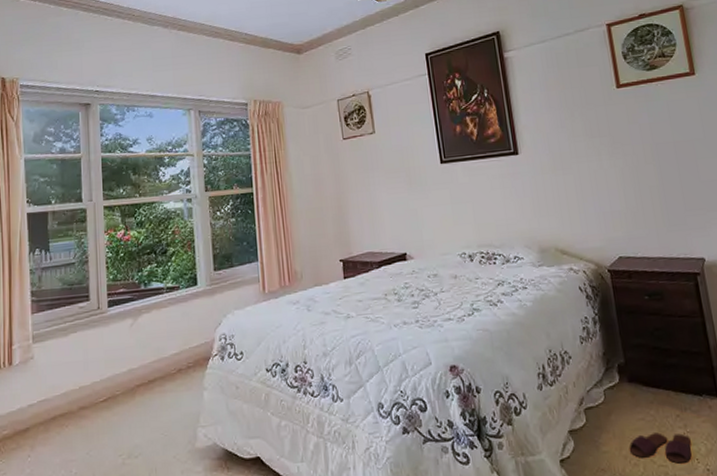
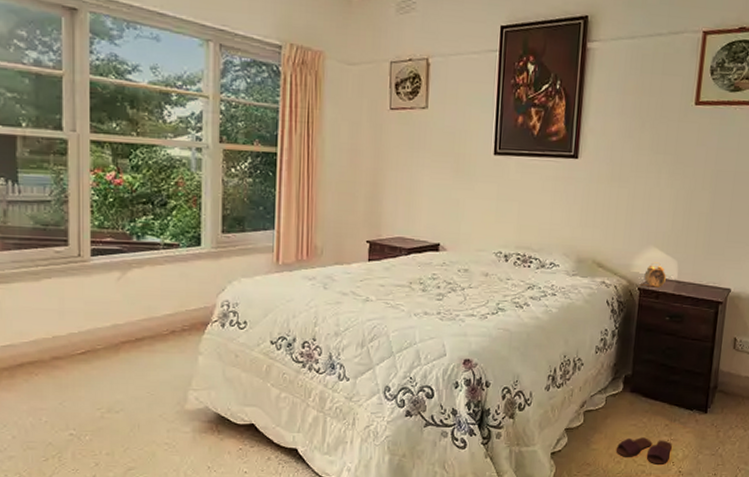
alarm clock: none [610,241,634,267] -> present [644,262,666,287]

